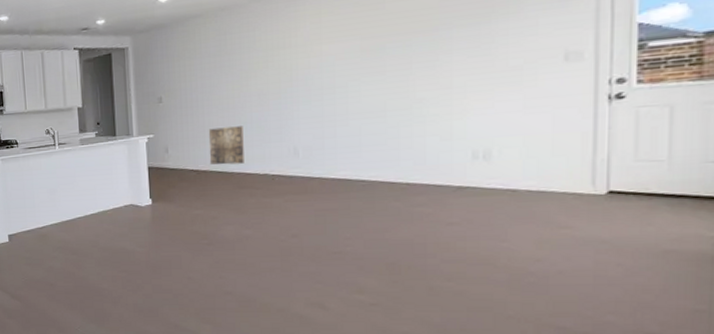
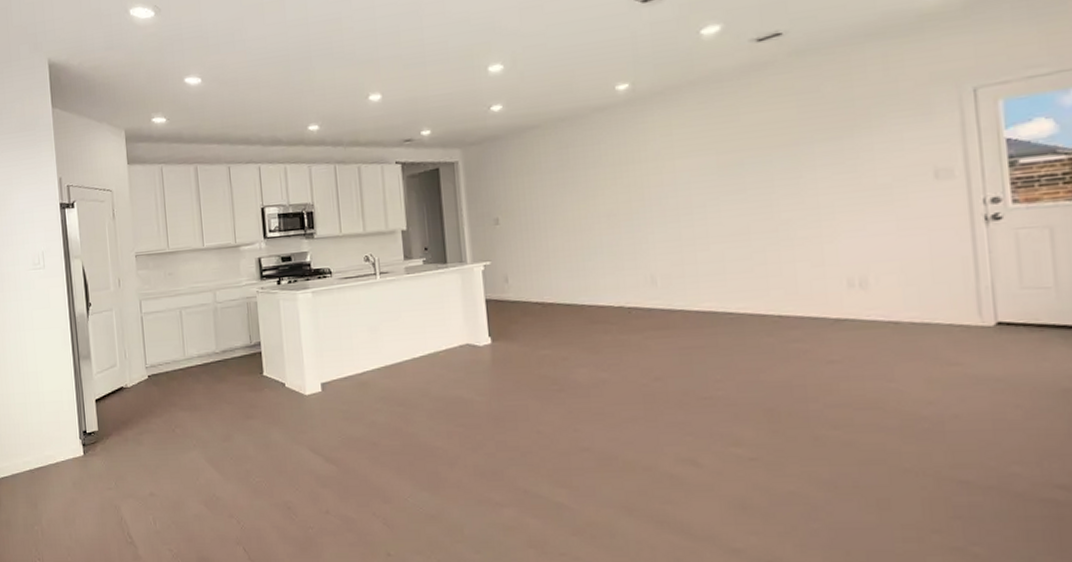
wall art: present [208,126,244,165] -> none [553,251,596,297]

